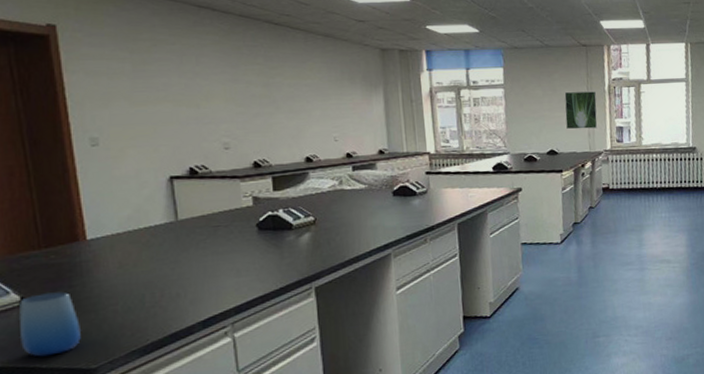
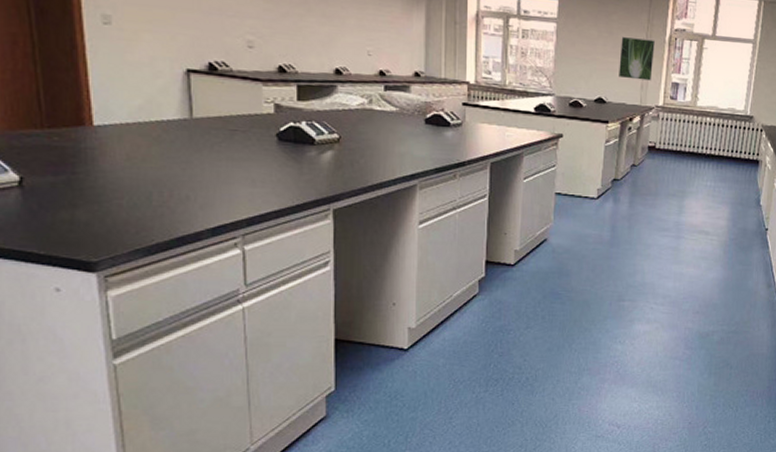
cup: present [19,291,81,357] -> none [18,176,82,243]

